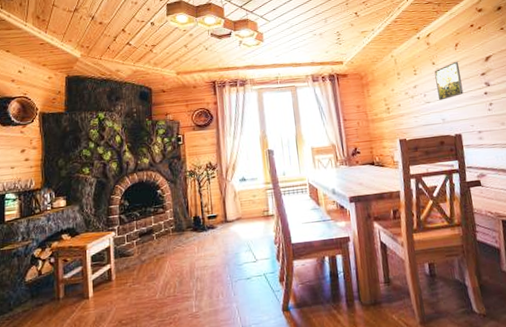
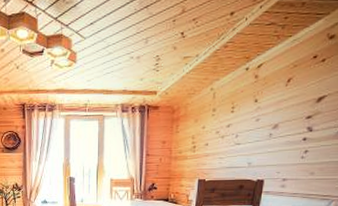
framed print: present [434,61,464,101] -> none [250,100,285,143]

